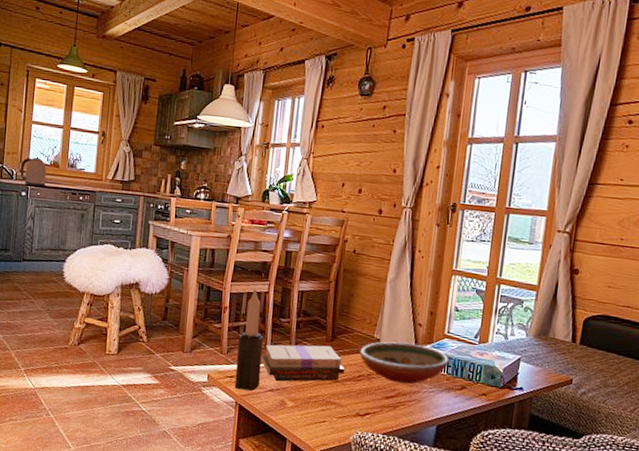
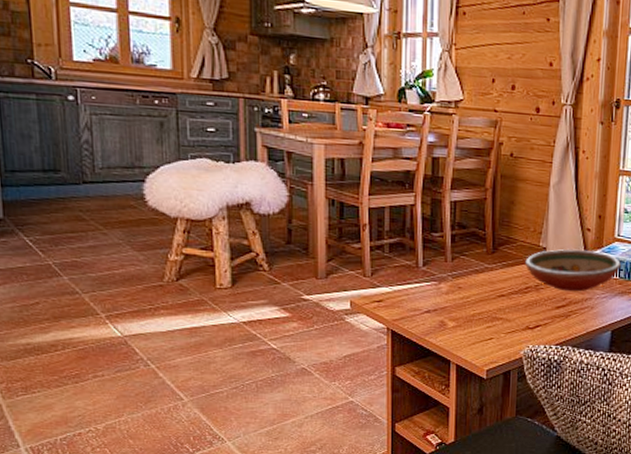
kettle: present [20,157,47,187] -> none [61,50,102,89]
candle: present [234,289,264,391] -> none [384,202,414,314]
books: present [260,344,345,382] -> none [412,259,510,302]

